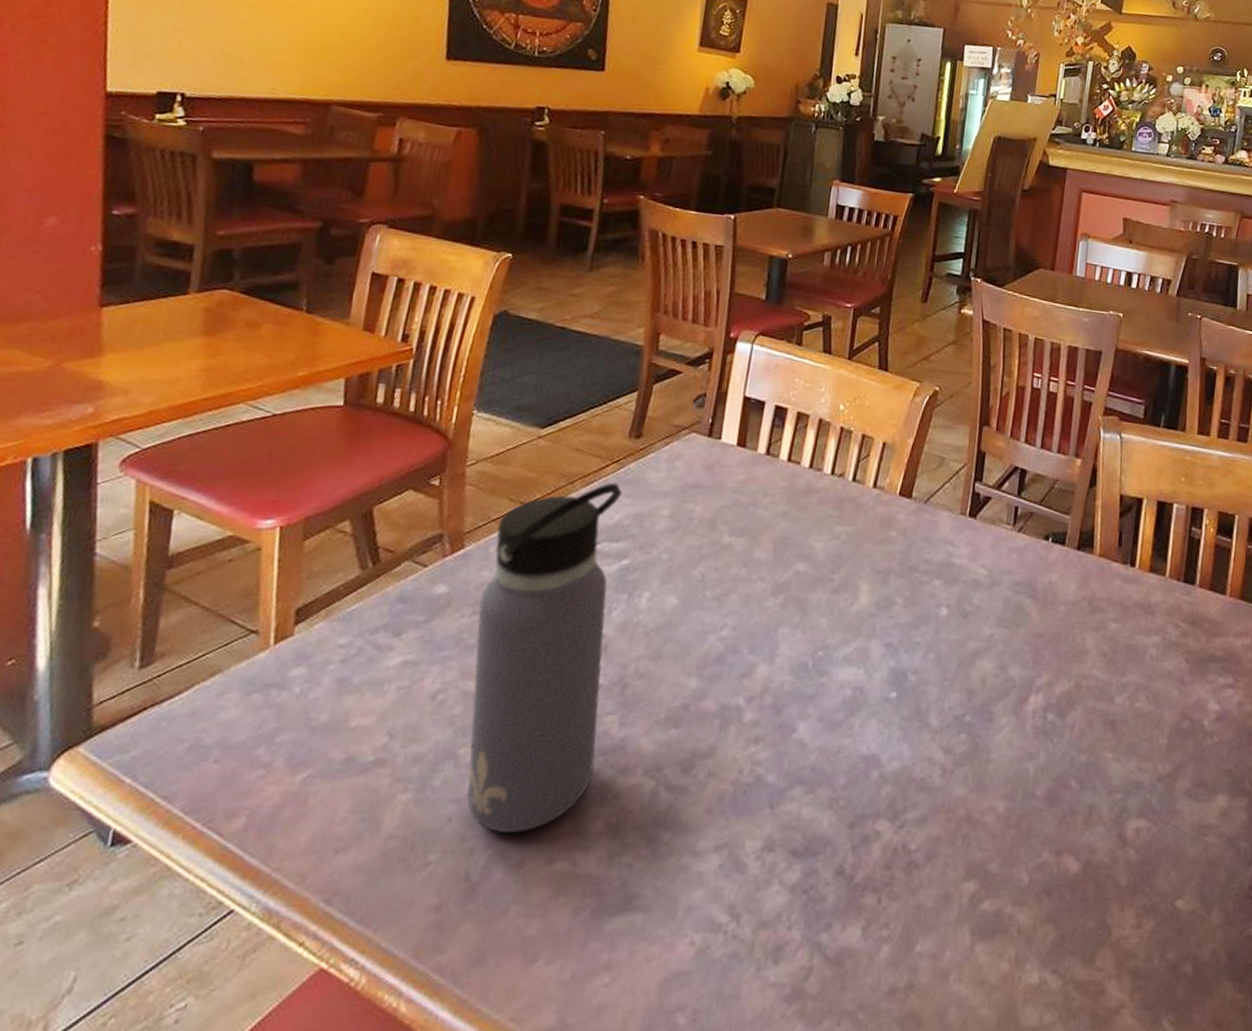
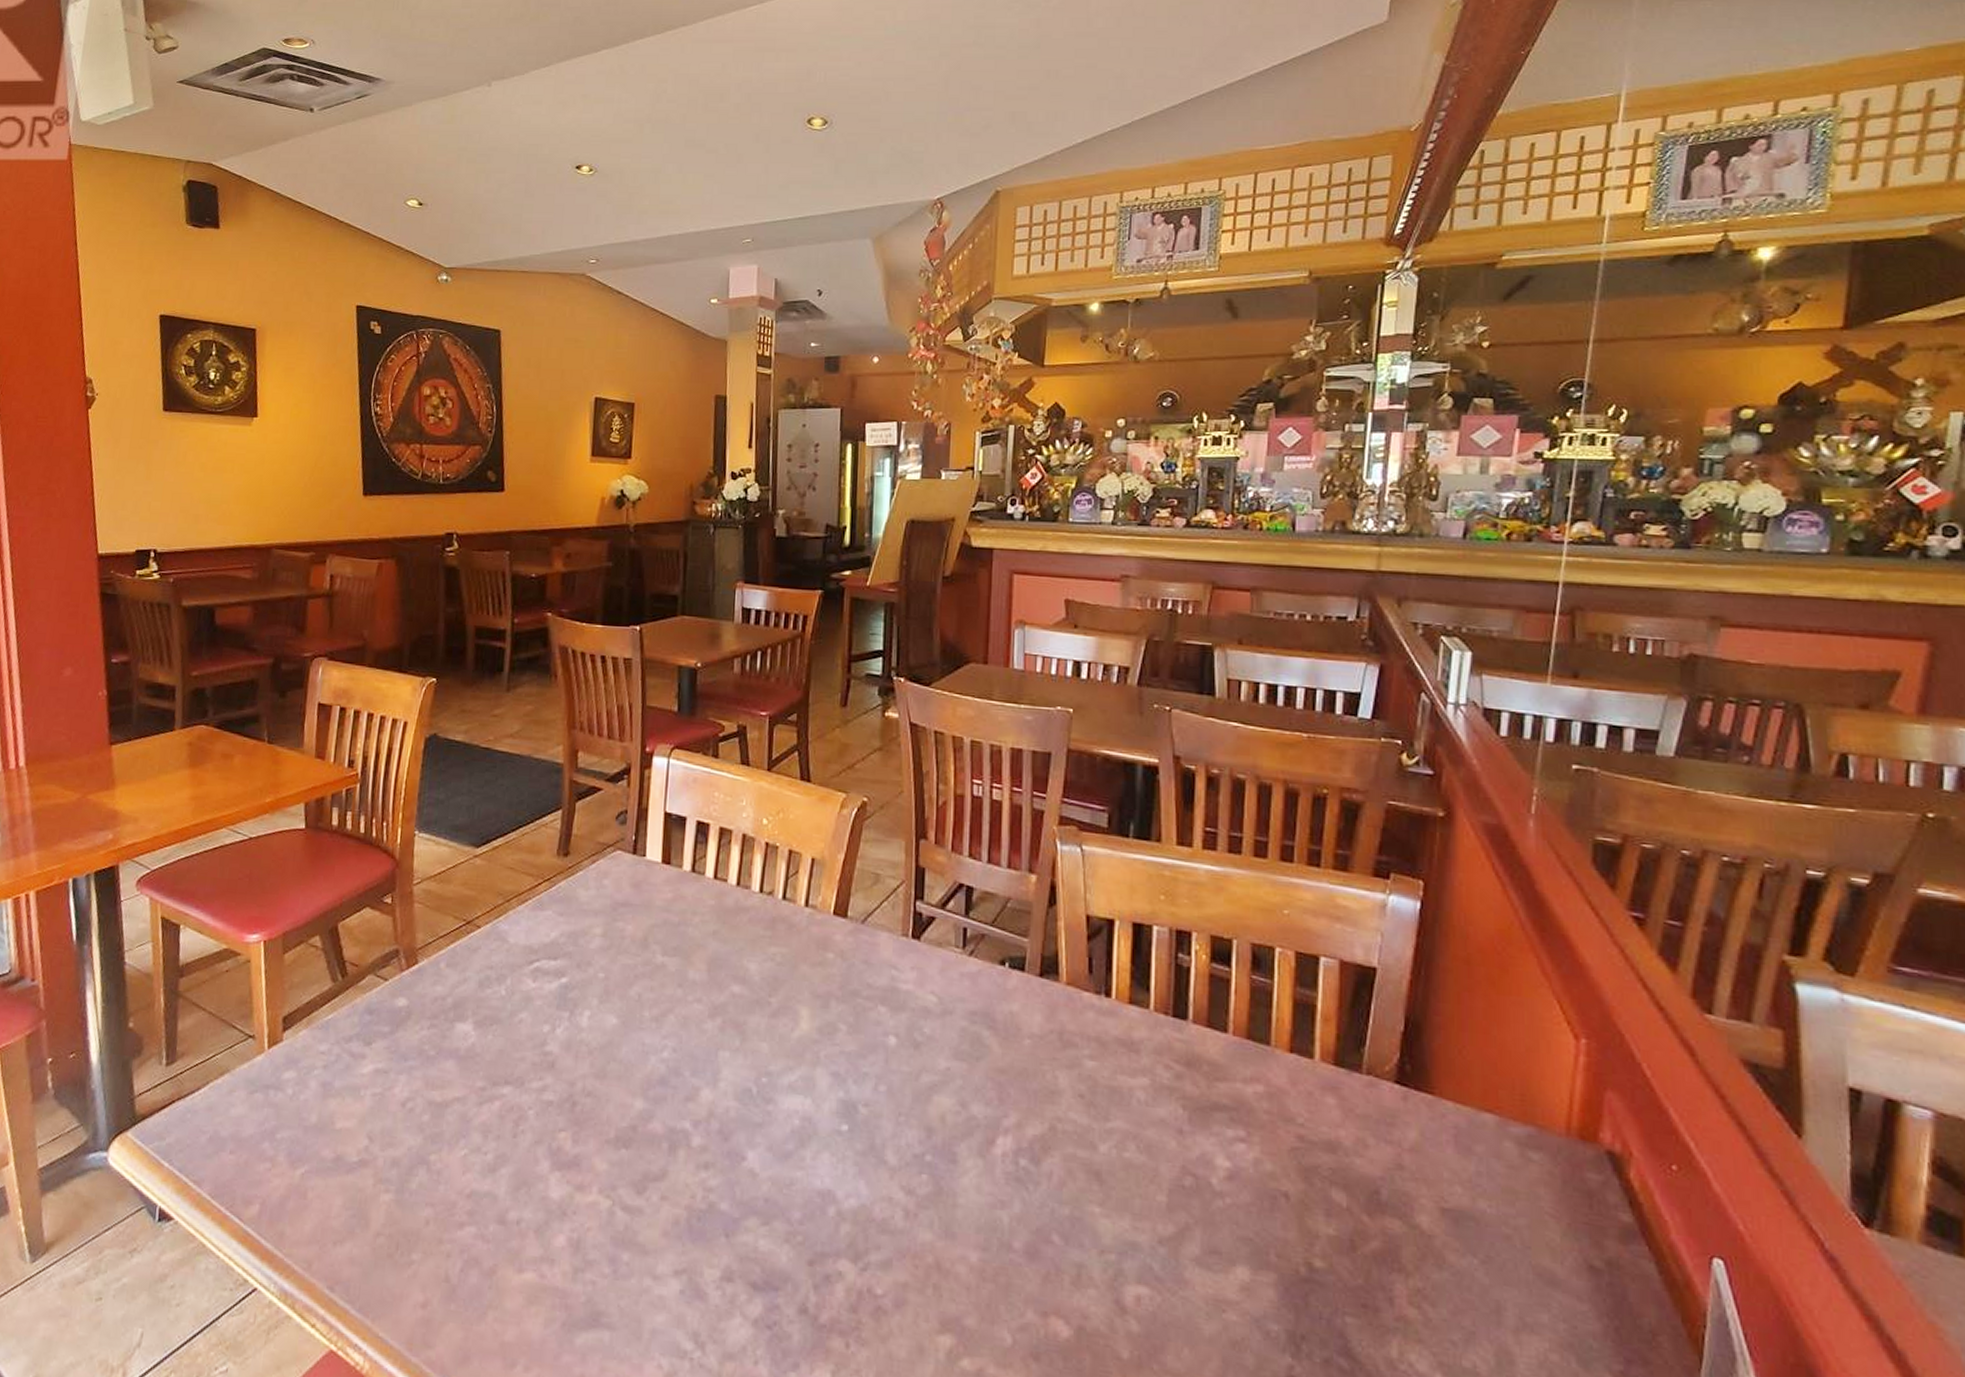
water bottle: present [467,482,622,833] -> none [435,900,555,1241]

